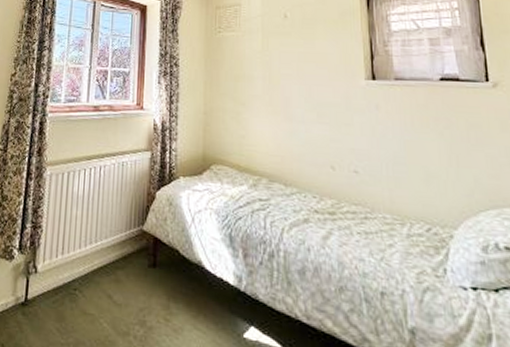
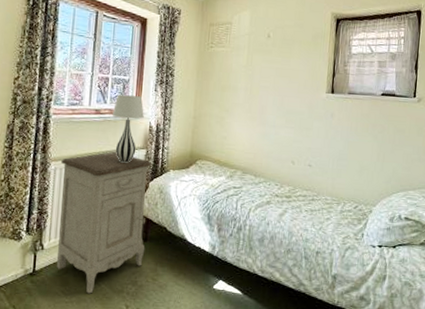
nightstand: none [52,155,159,335] -> present [57,152,152,294]
table lamp: none [111,89,147,168] -> present [111,94,144,163]

